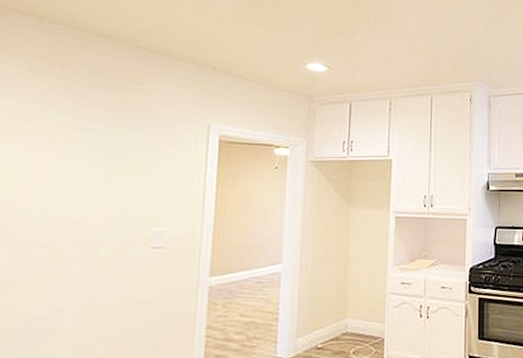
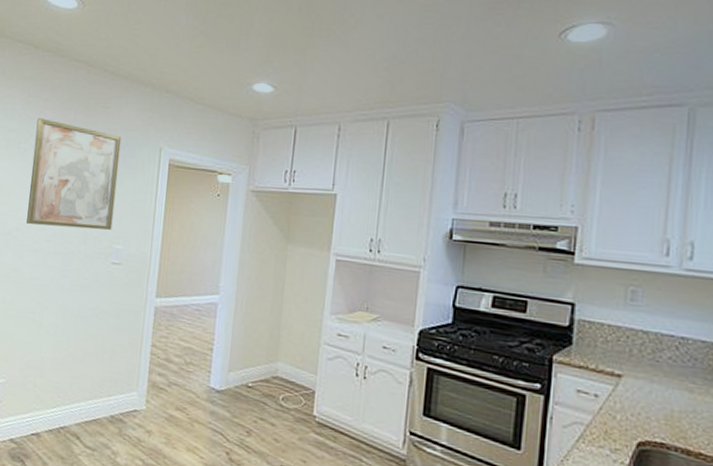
wall art: none [30,96,161,217] -> present [26,118,122,230]

